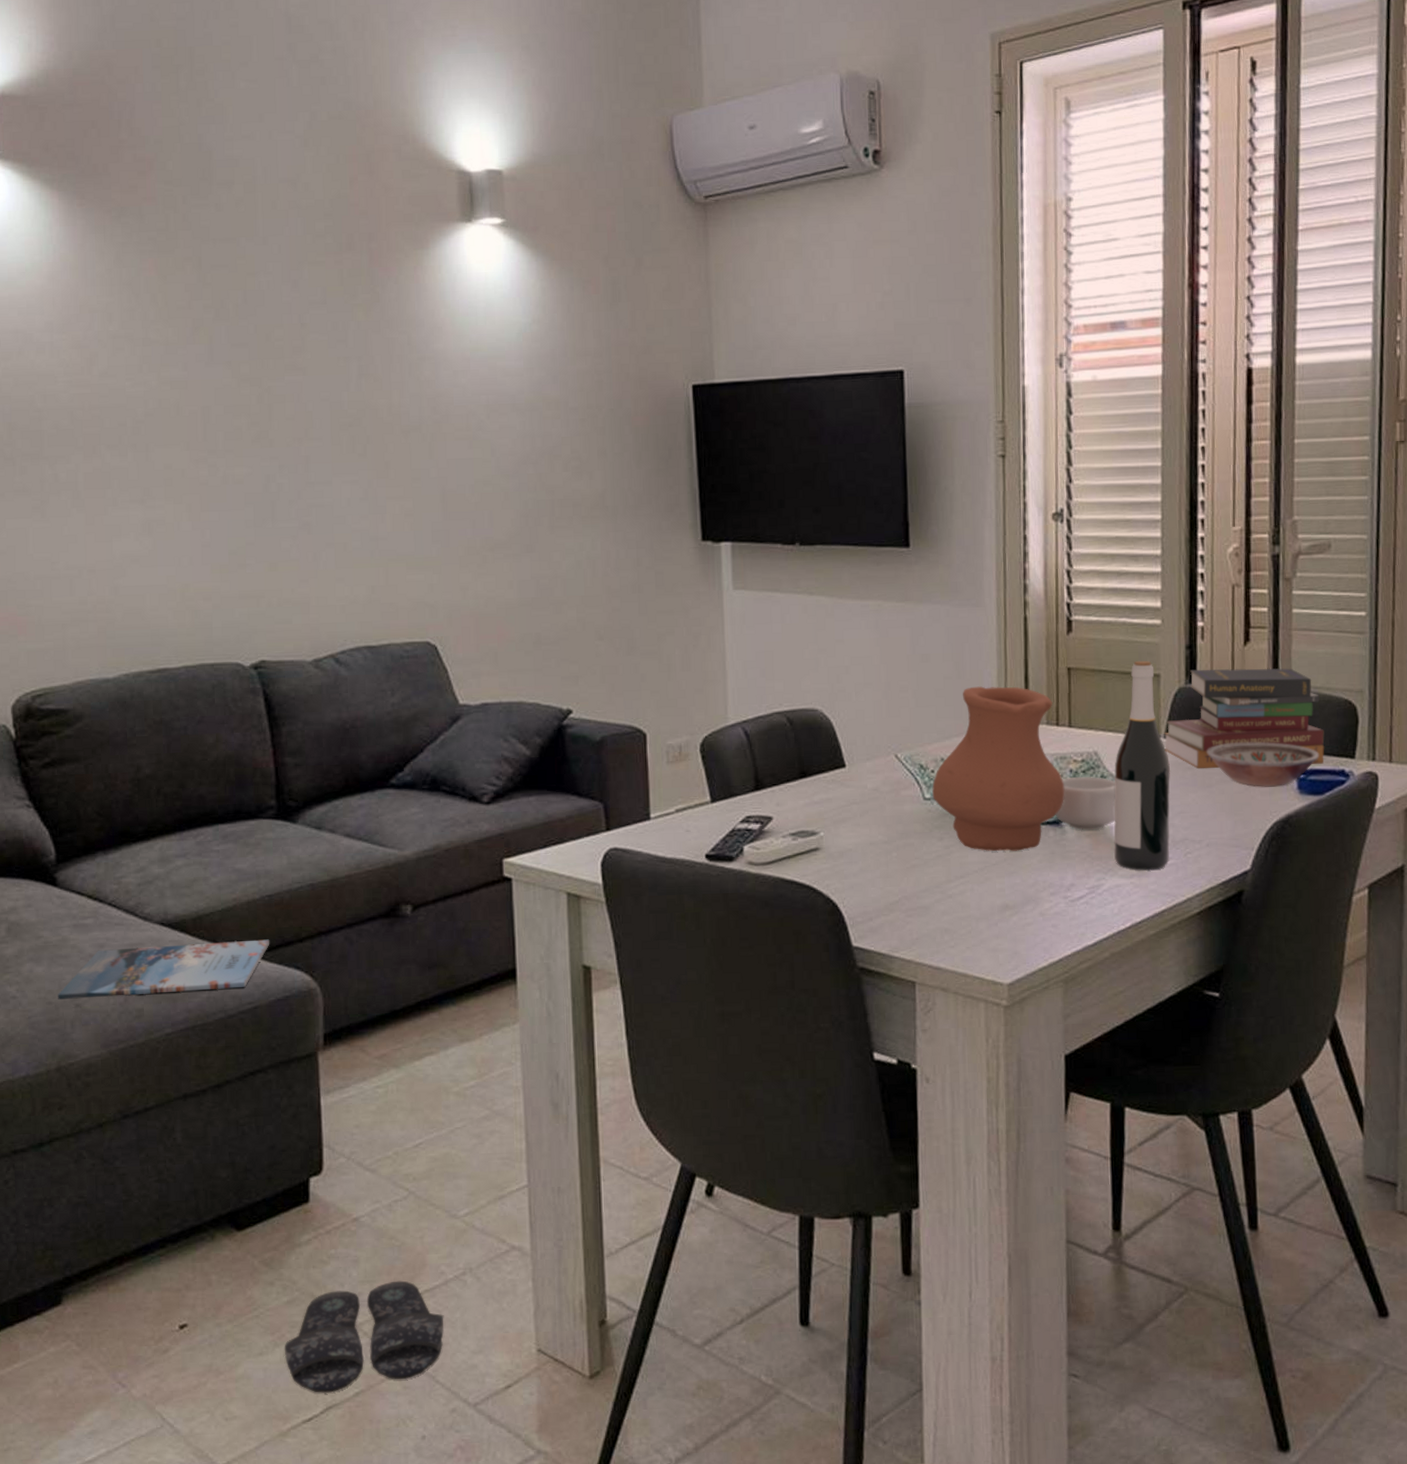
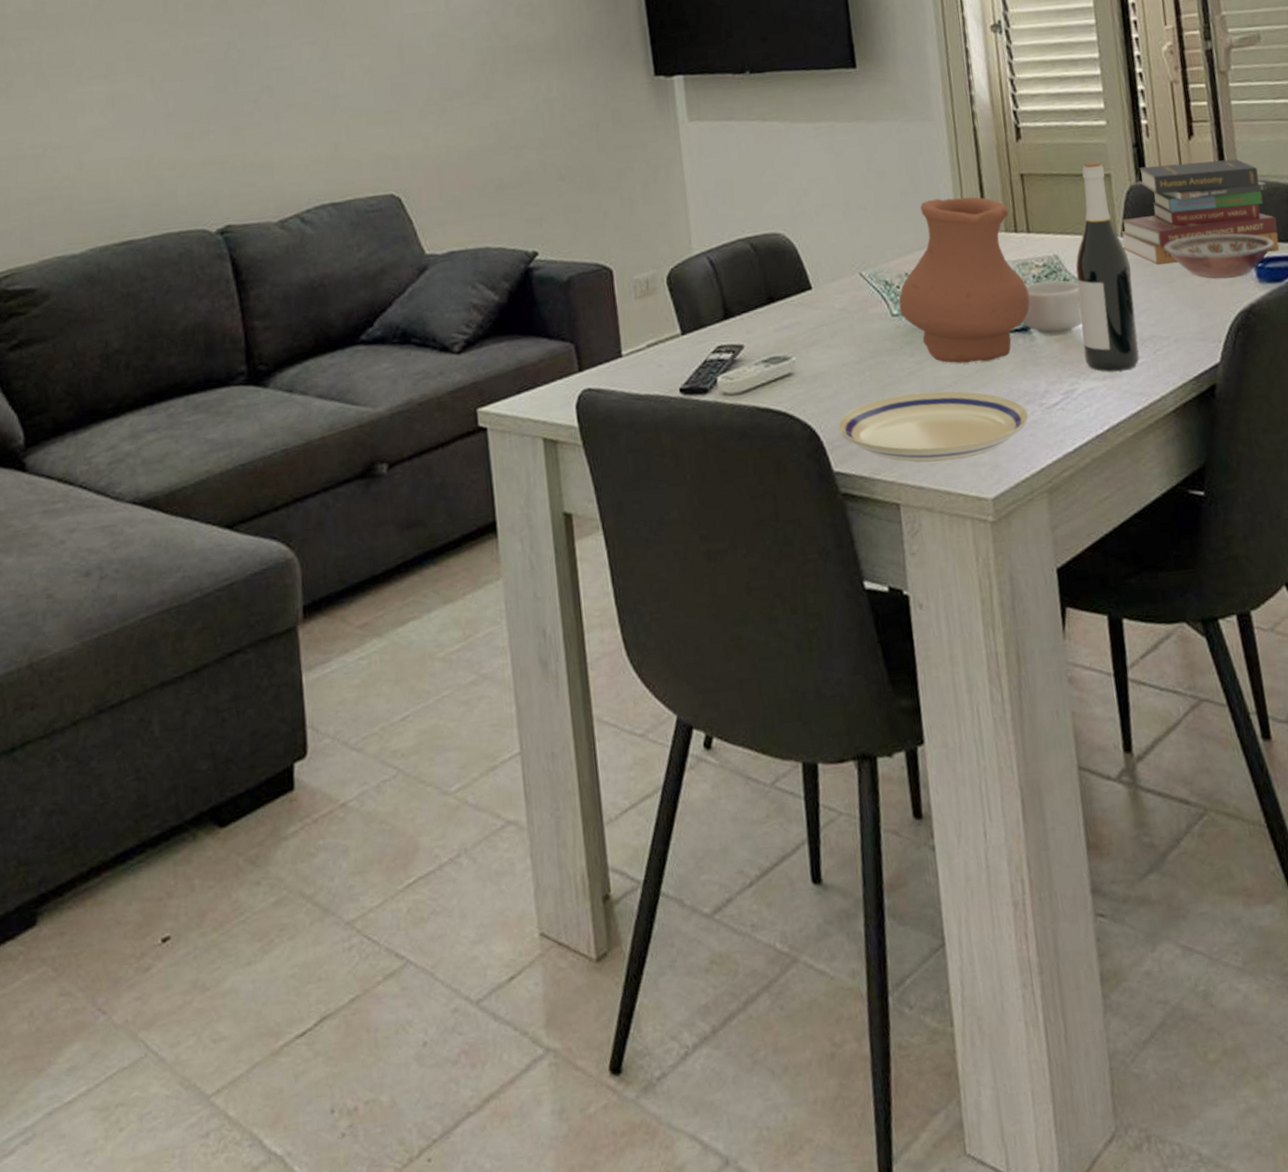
magazine: present [58,939,270,999] -> none [28,510,245,591]
slippers: present [284,1280,444,1393] -> none [273,868,441,1003]
plate: none [861,876,1052,945] -> present [838,391,1029,463]

